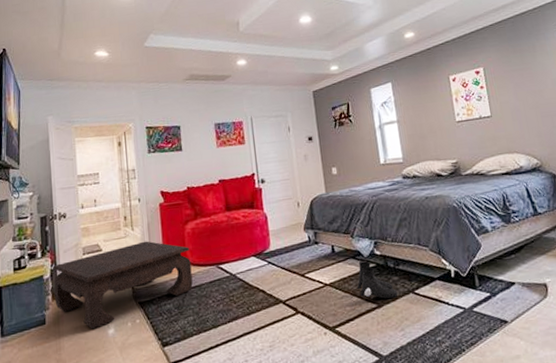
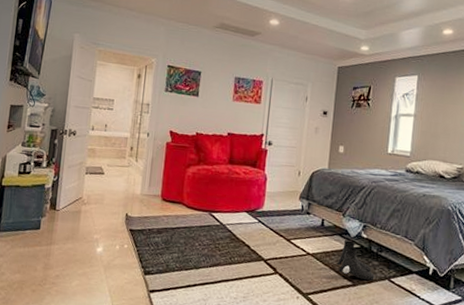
coffee table: present [53,241,193,329] -> none [52,174,187,245]

